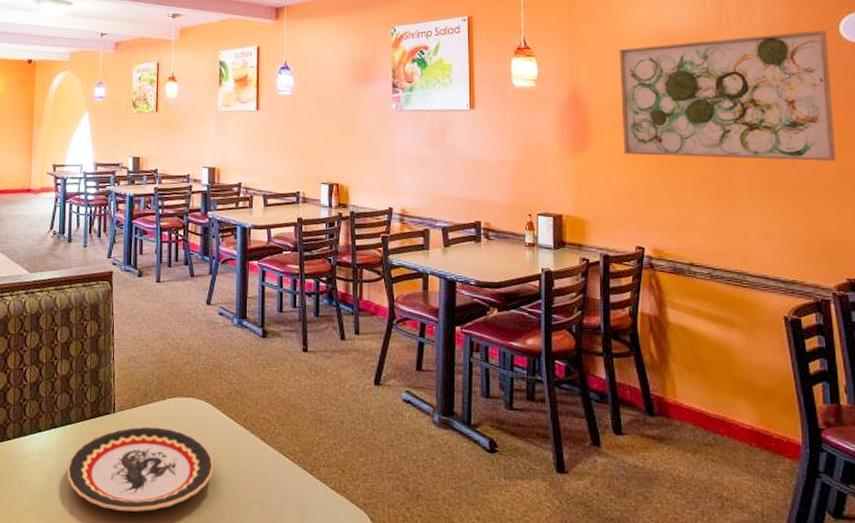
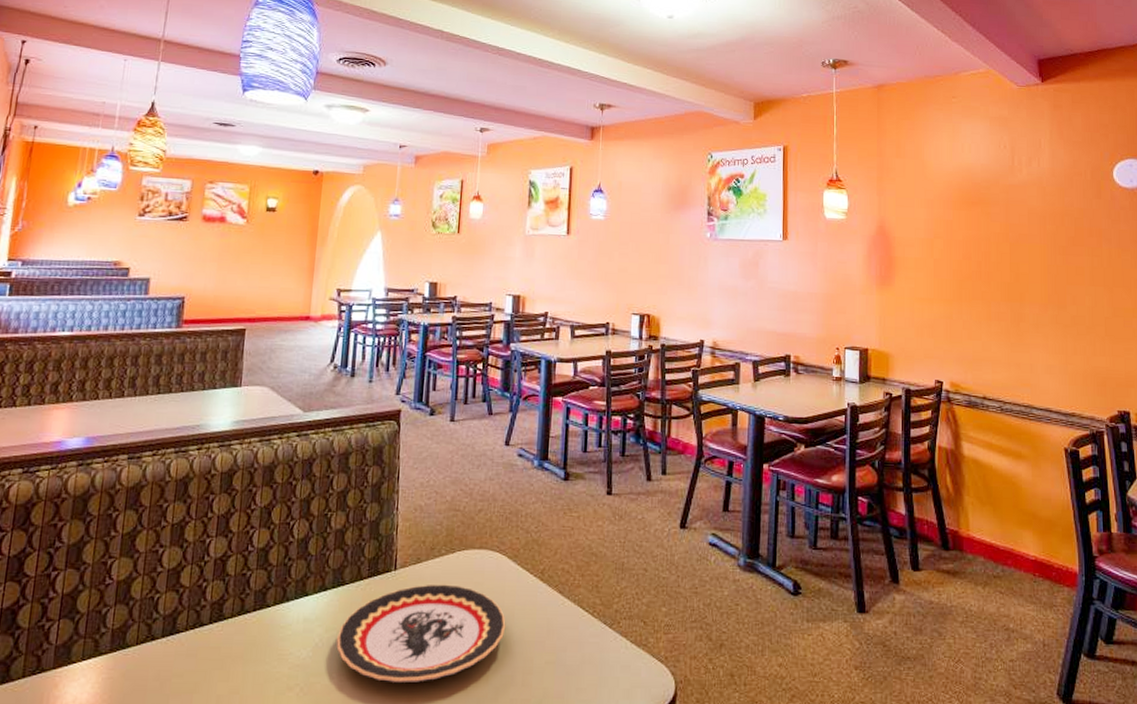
wall art: present [619,29,836,162] -> none [923,174,1110,300]

